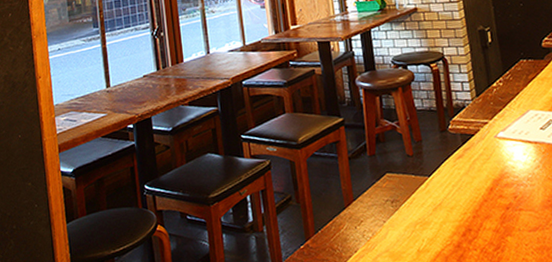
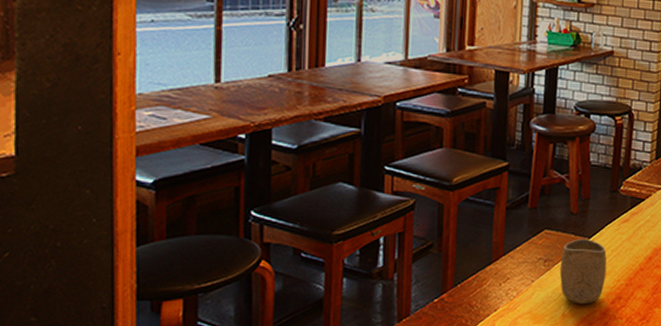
cup: none [406,178,453,240] -> present [559,239,607,305]

